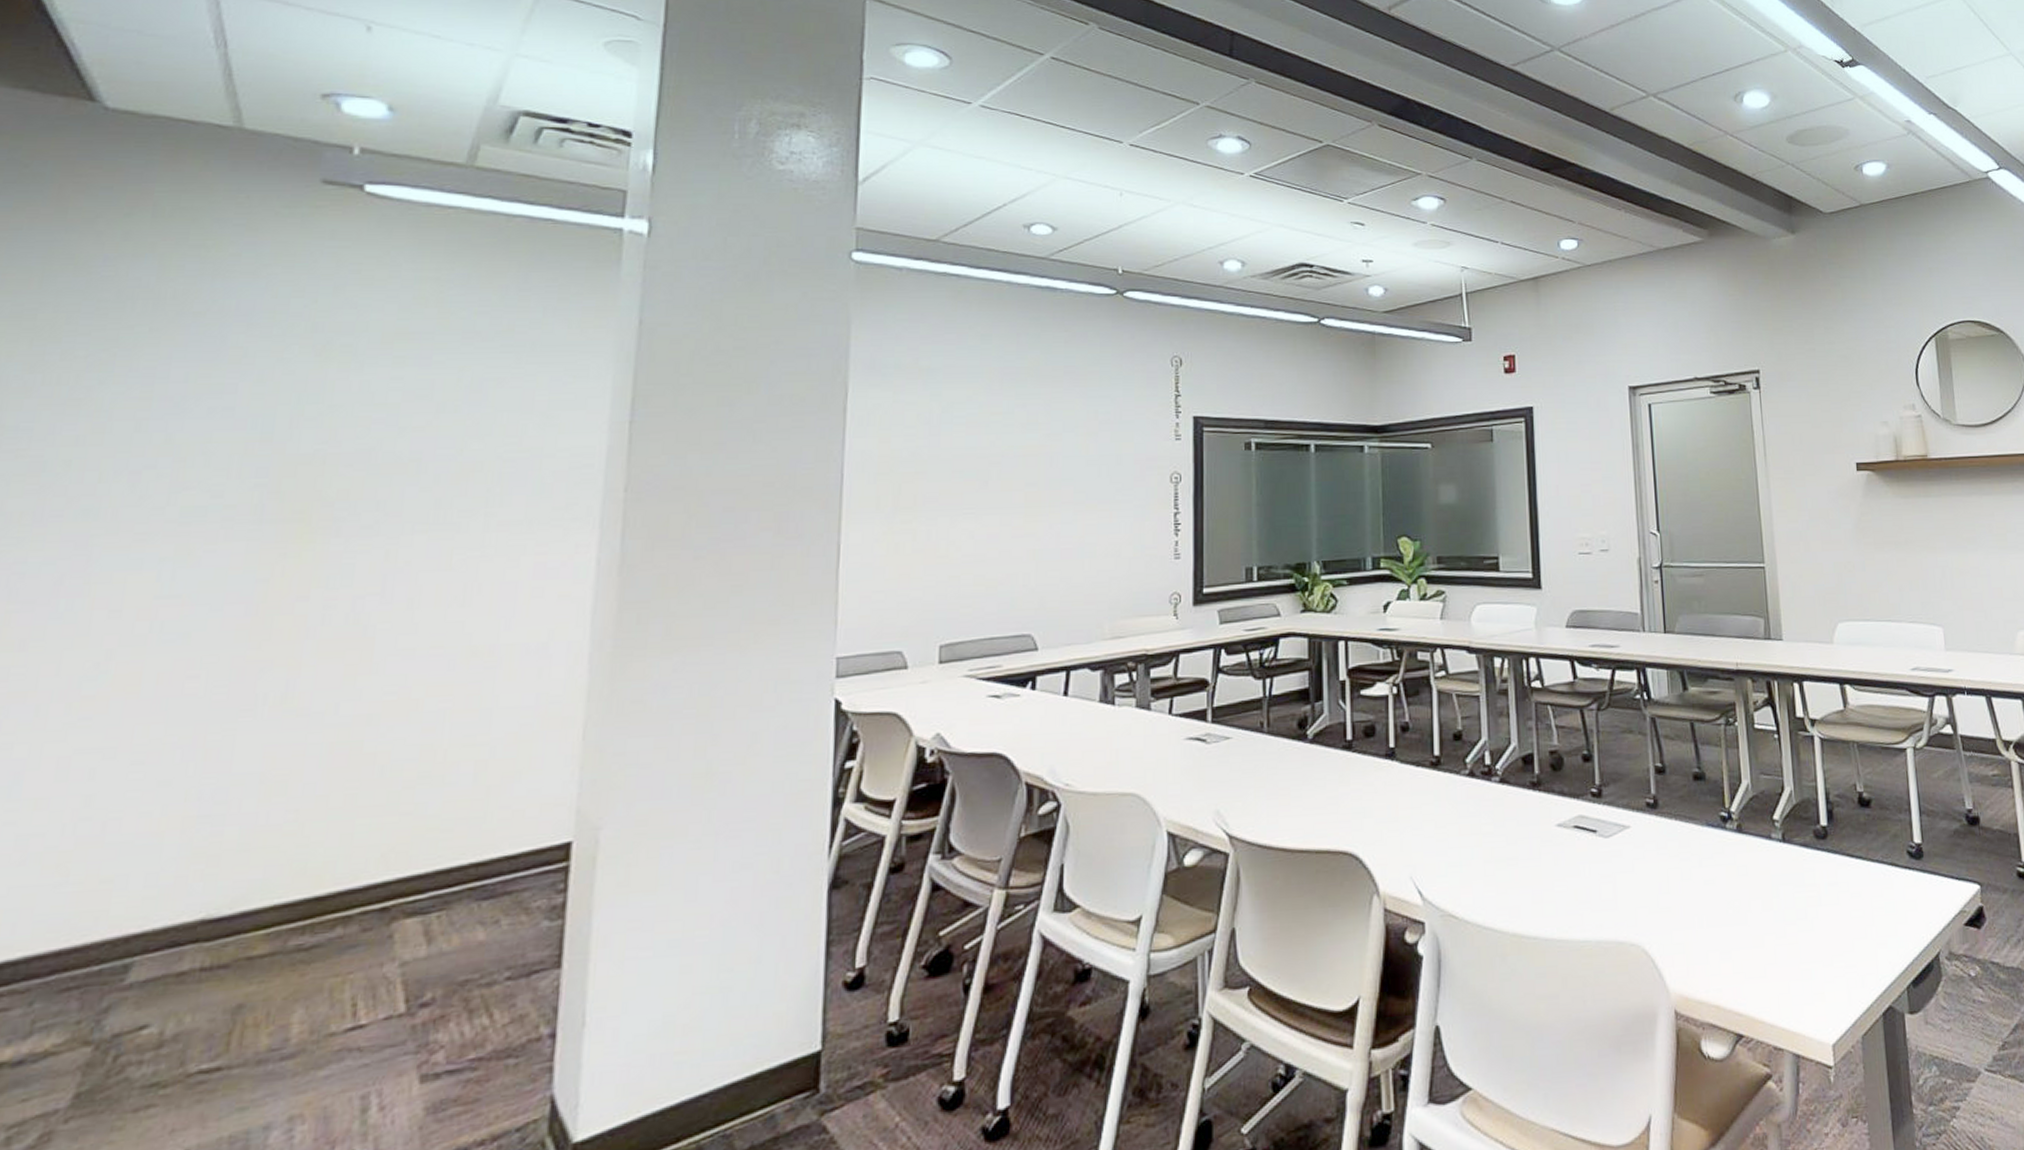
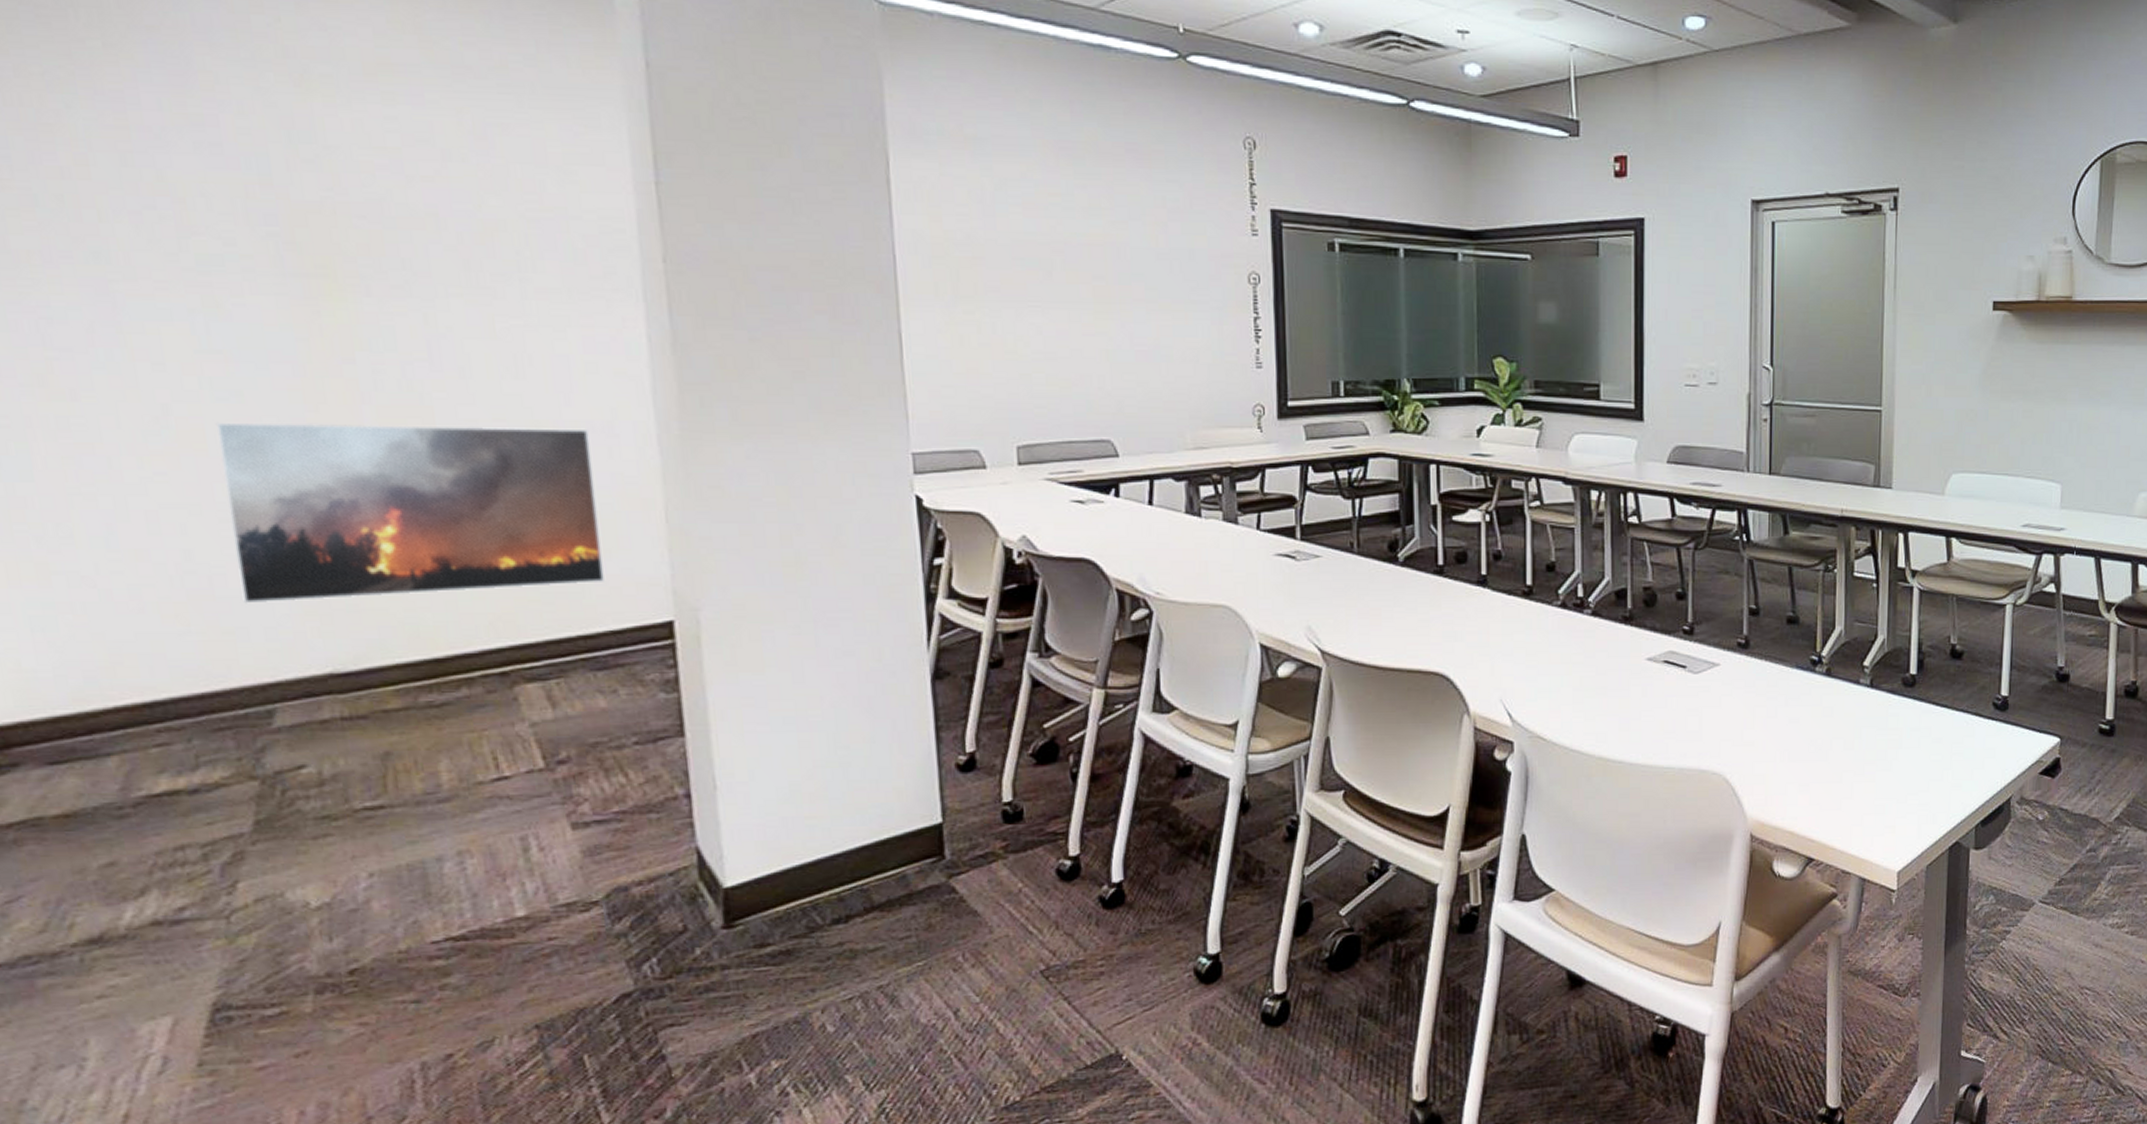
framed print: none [132,652,522,849] -> present [215,422,604,604]

